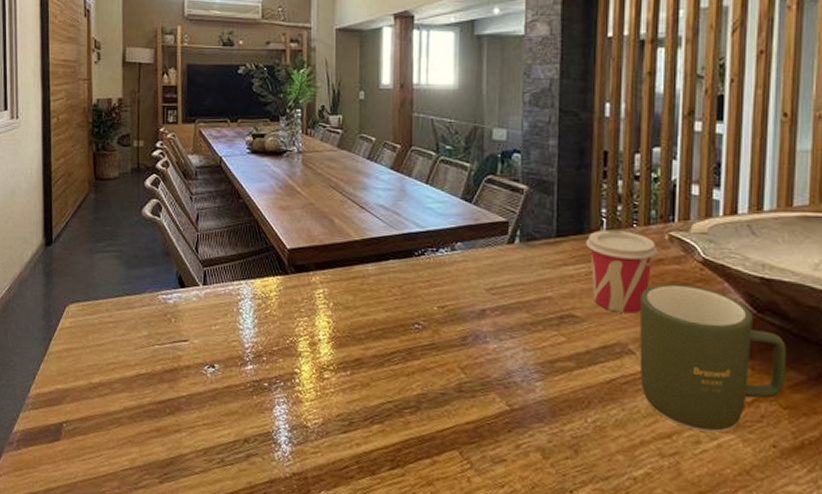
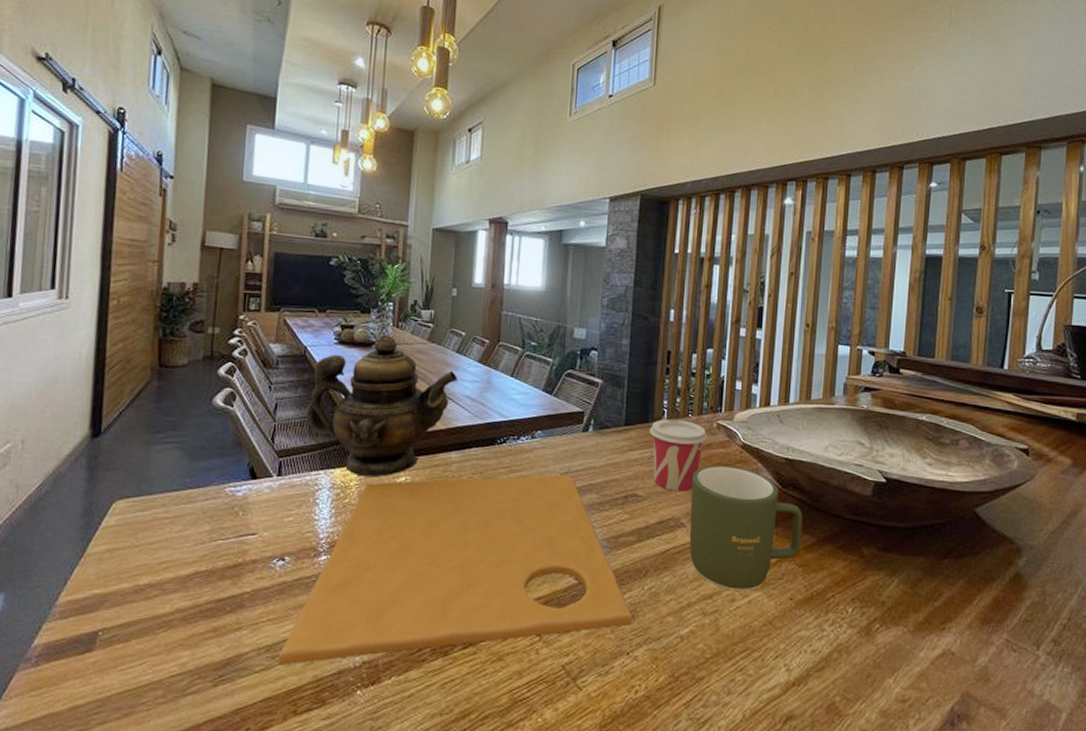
cutting board: none [214,290,575,469] -> present [278,475,633,665]
teapot: none [224,141,370,288] -> present [305,334,458,477]

